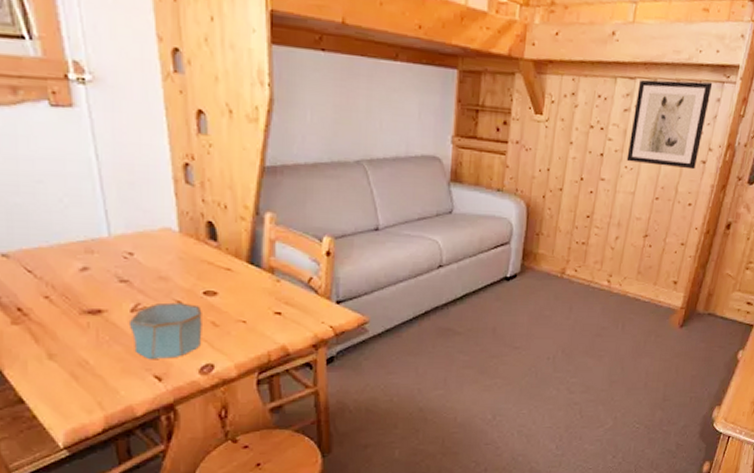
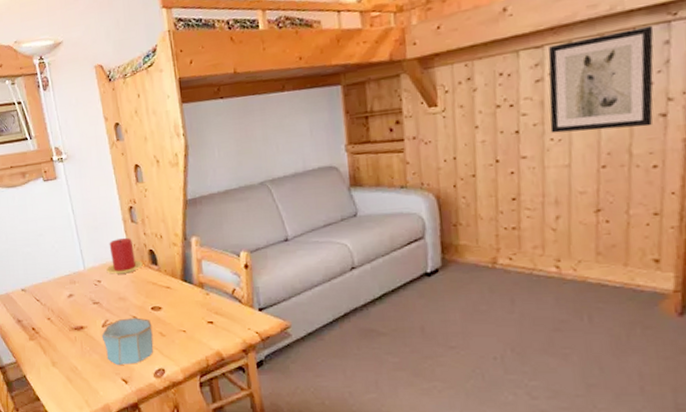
candle: none [143,201,197,248] -> present [106,237,143,274]

